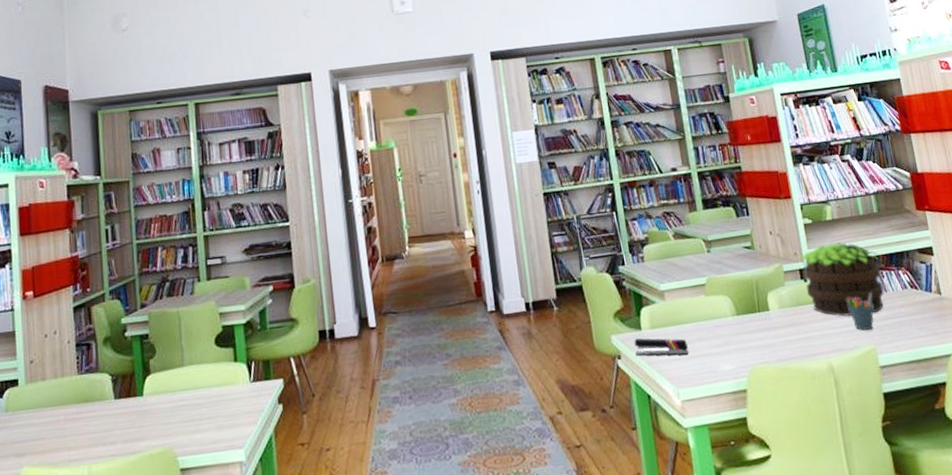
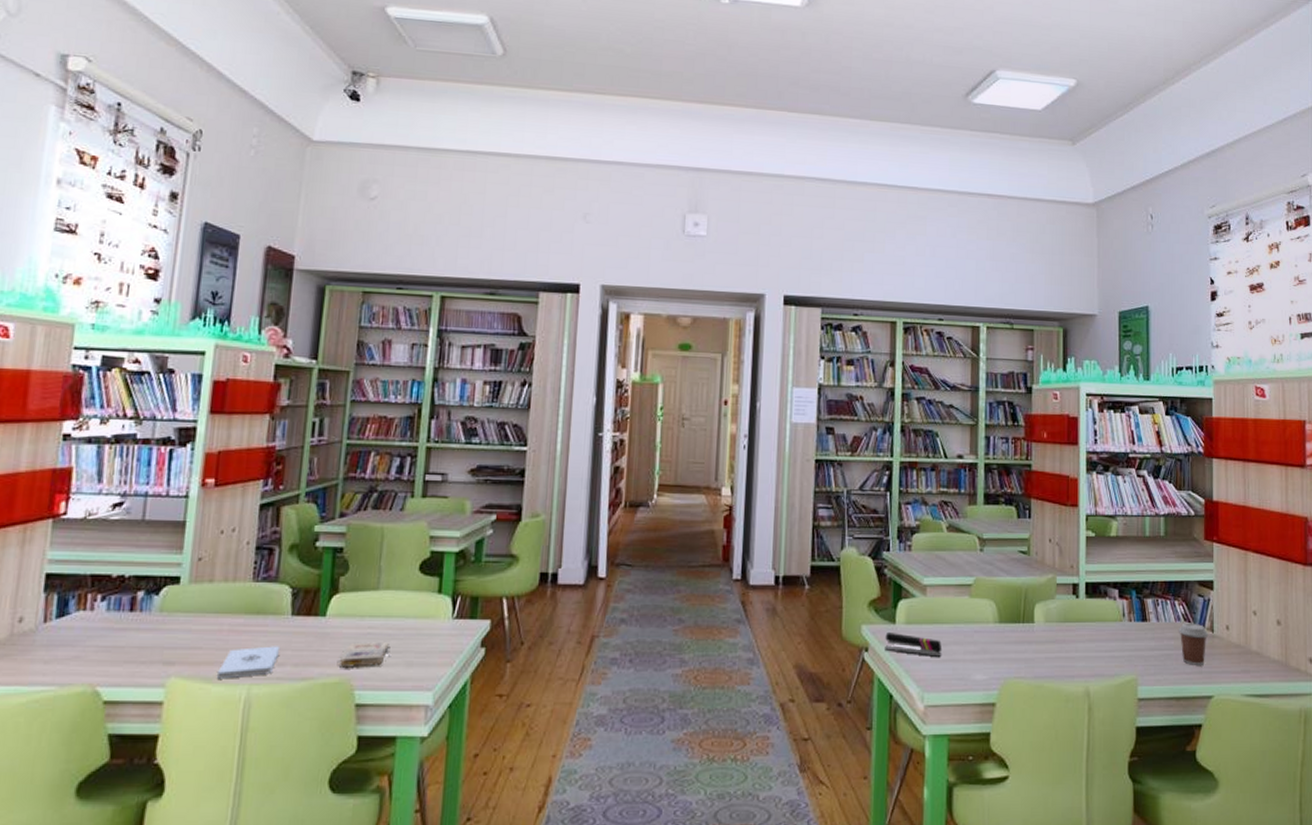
notepad: none [60,427,110,463] -> present [216,646,281,679]
paperback book: none [160,410,204,439] -> present [338,641,391,668]
potted plant: present [800,242,885,317] -> none [1076,561,1157,642]
pen holder: present [847,293,874,331] -> none [1116,619,1142,658]
coffee cup: none [906,288,938,328] -> present [1178,623,1209,665]

